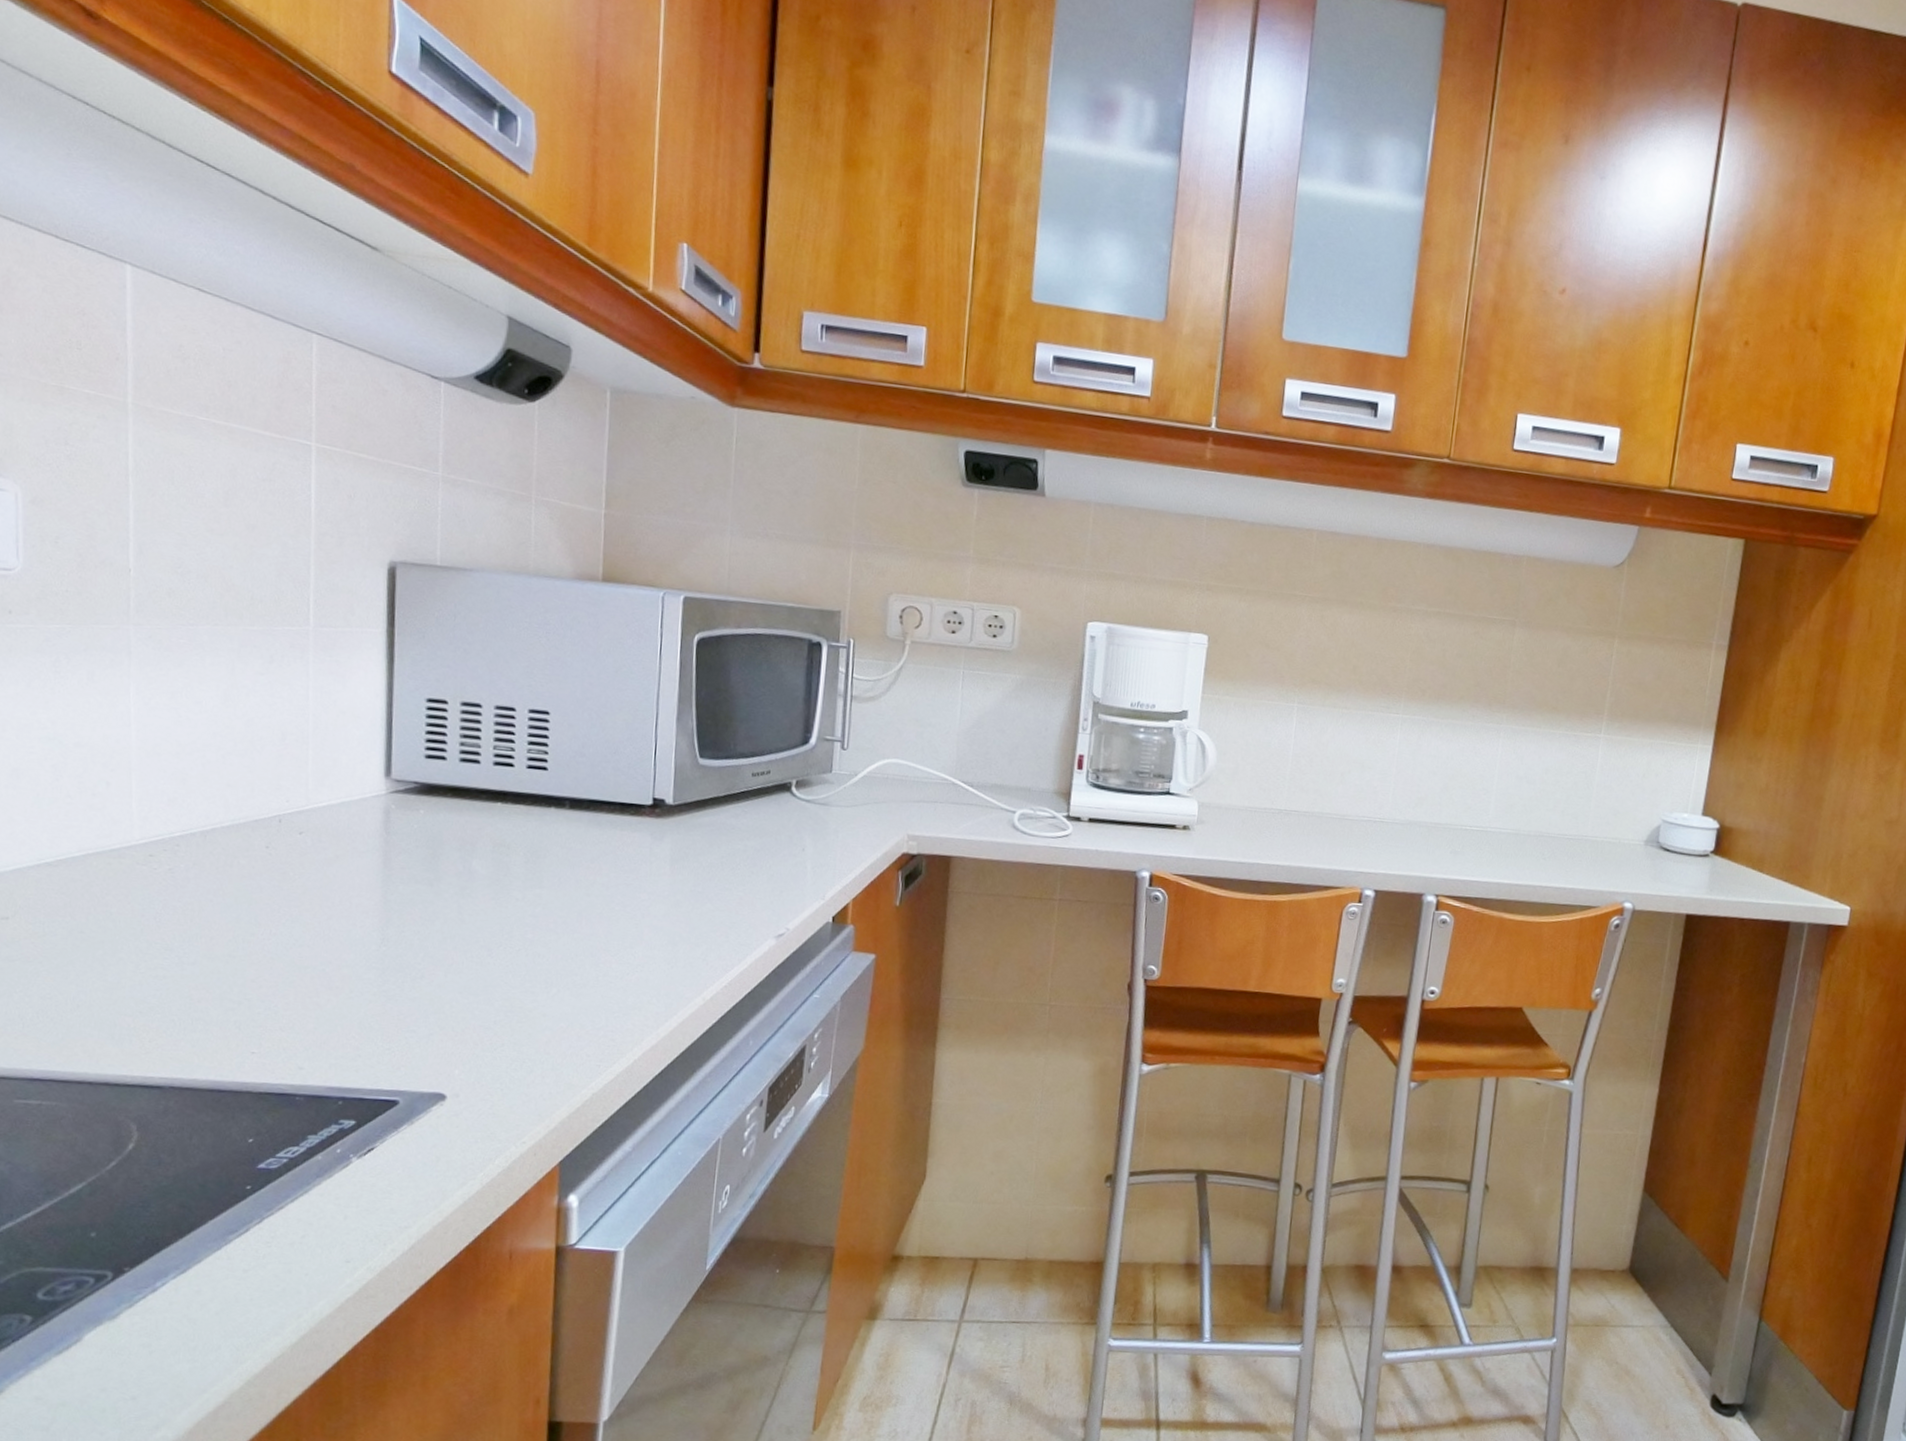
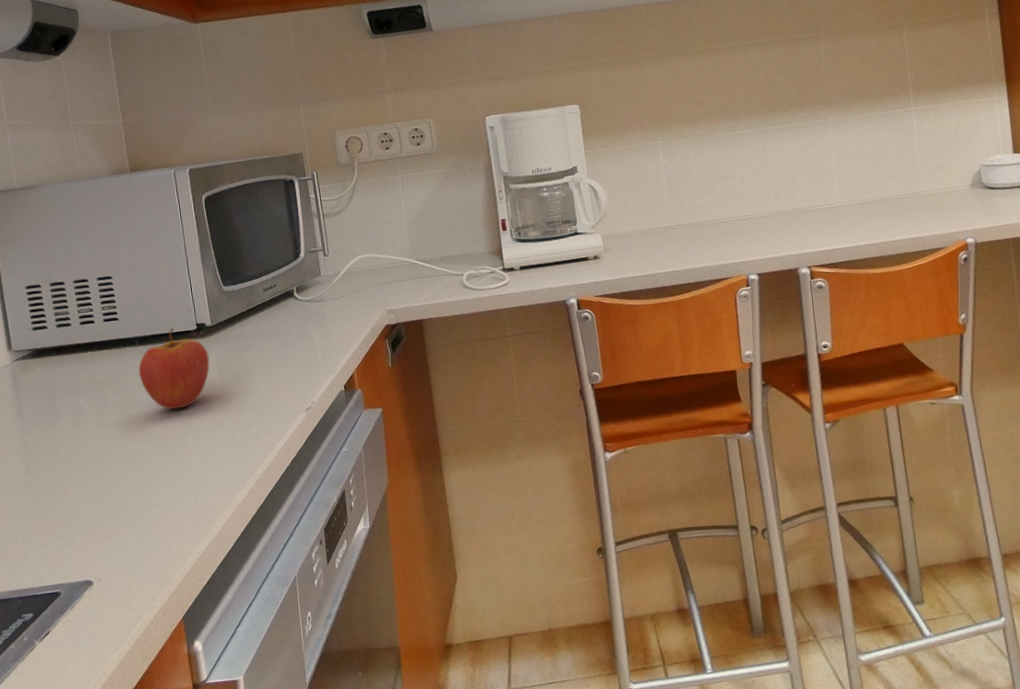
fruit: none [561,796,662,902] -> present [138,328,210,410]

